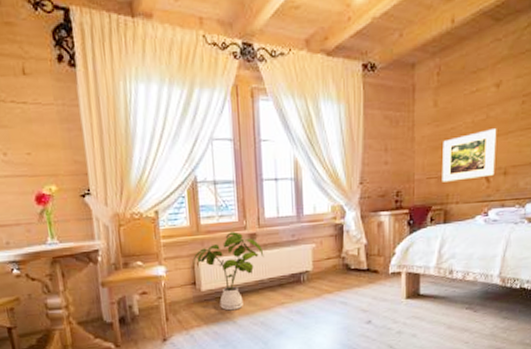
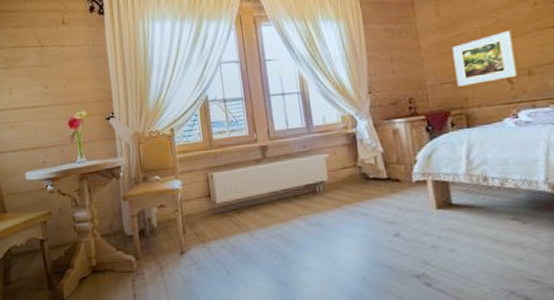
house plant: present [193,232,264,311] -> none [207,145,277,223]

